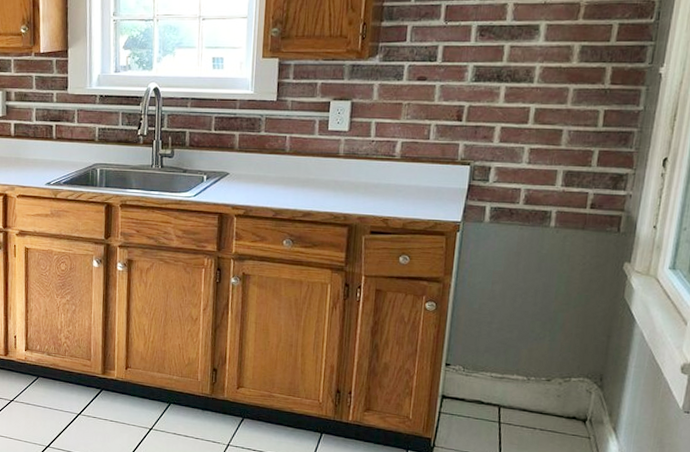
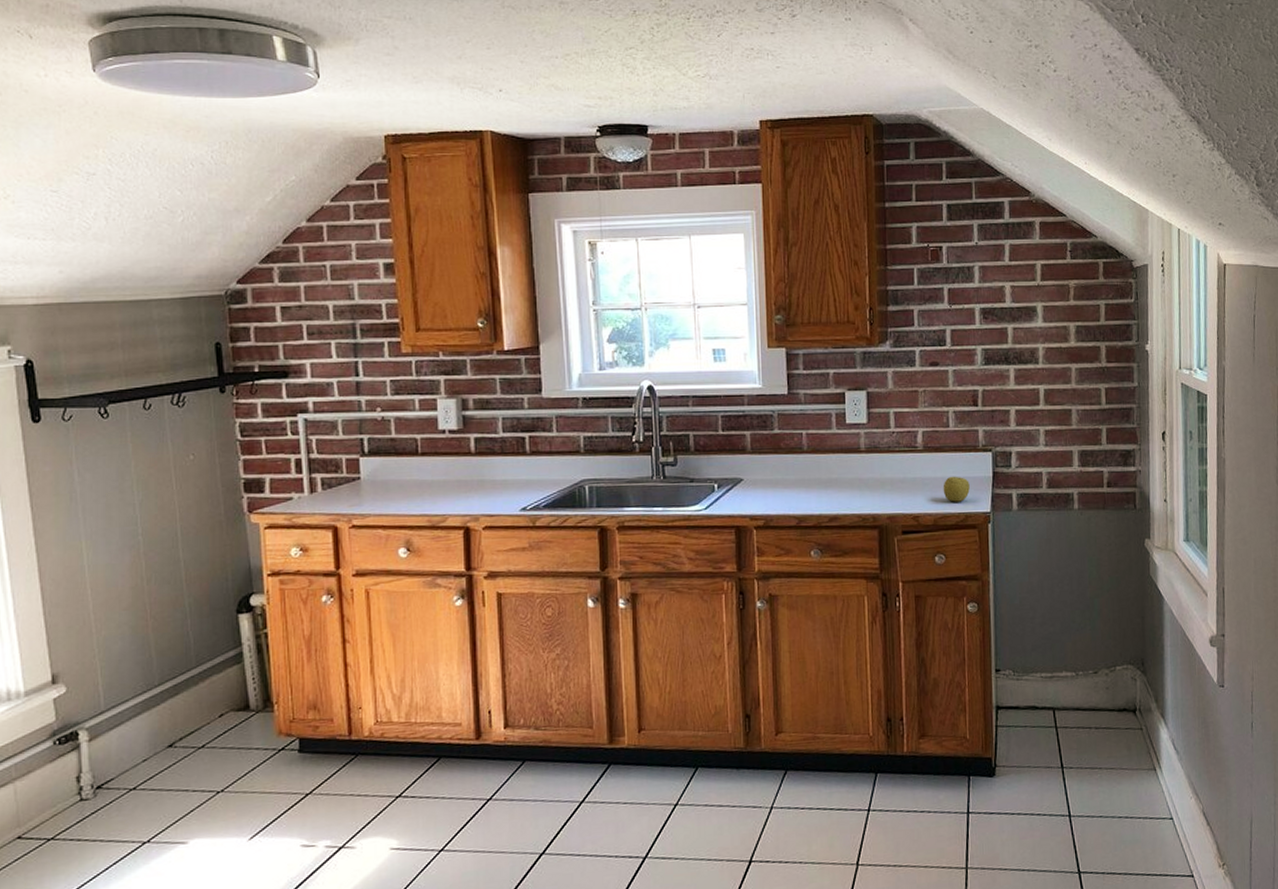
apple: none [415,185,443,210] -> present [943,476,970,502]

